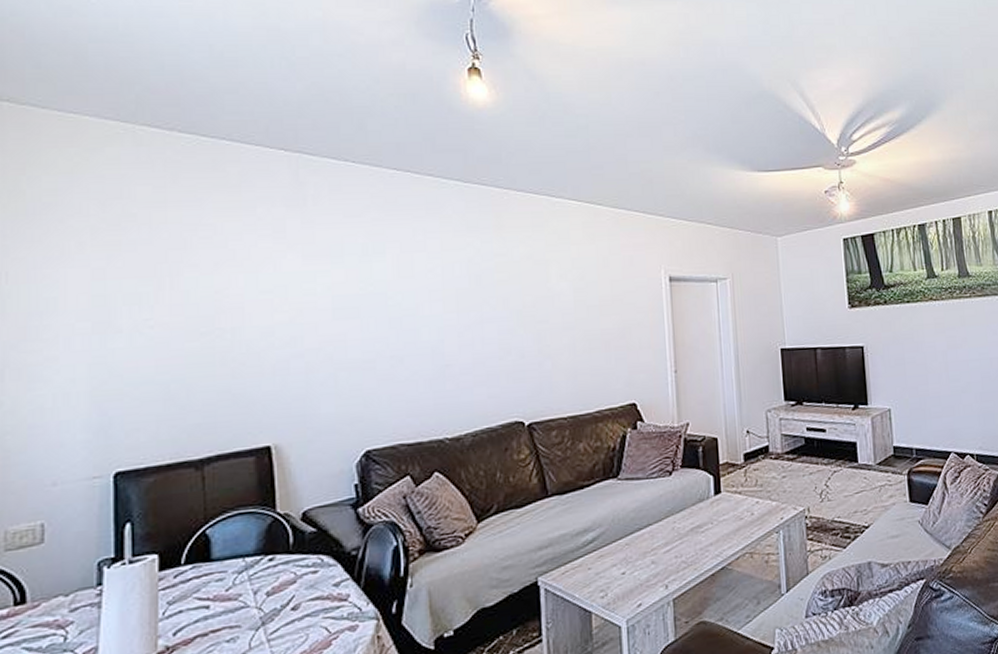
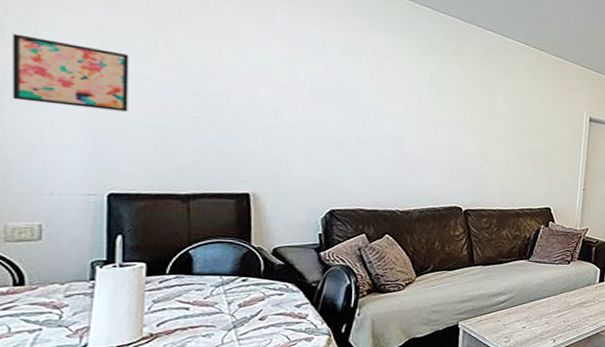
wall art: none [12,302,133,378] -> present [12,33,129,112]

